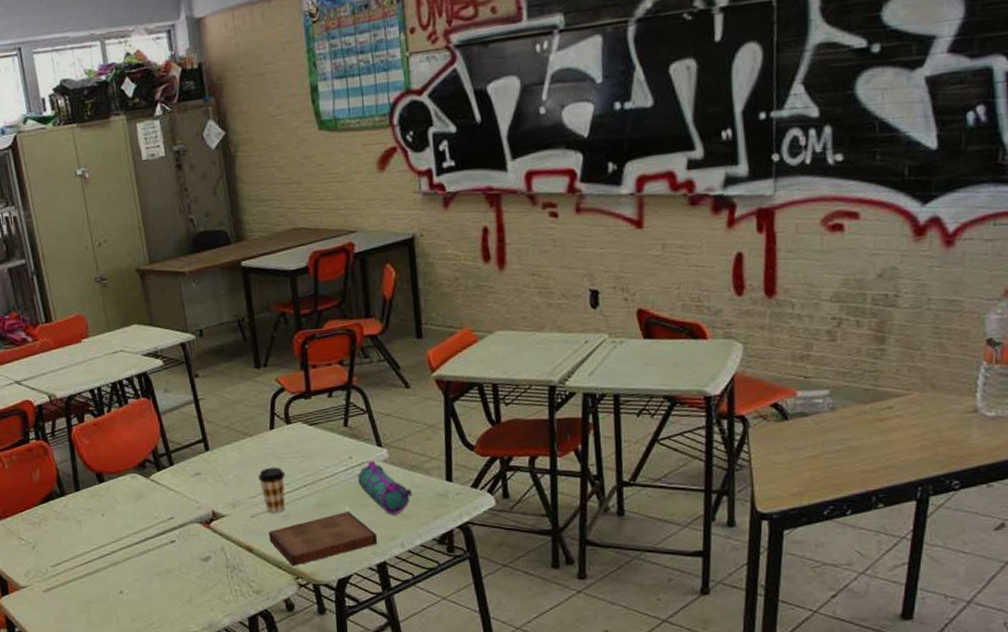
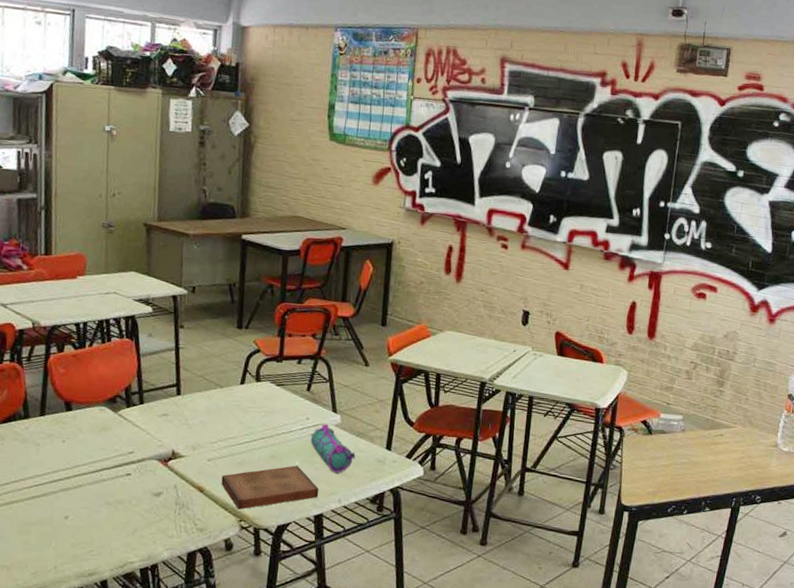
coffee cup: present [258,467,286,514] -> none [221,417,247,460]

